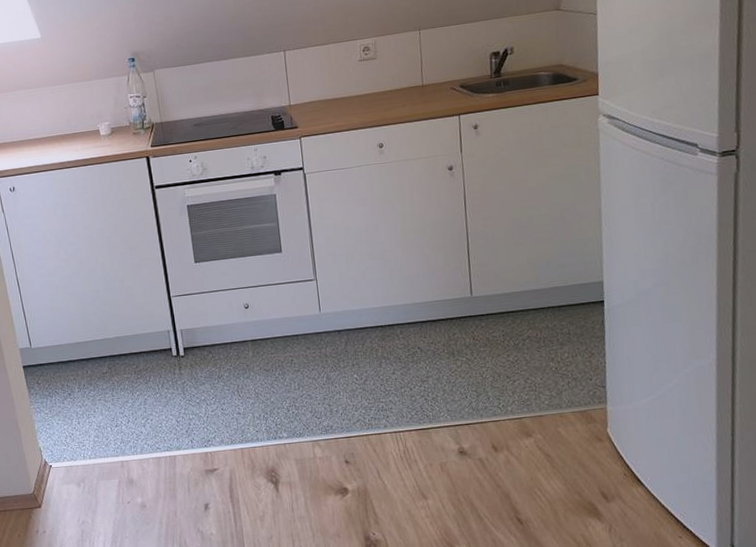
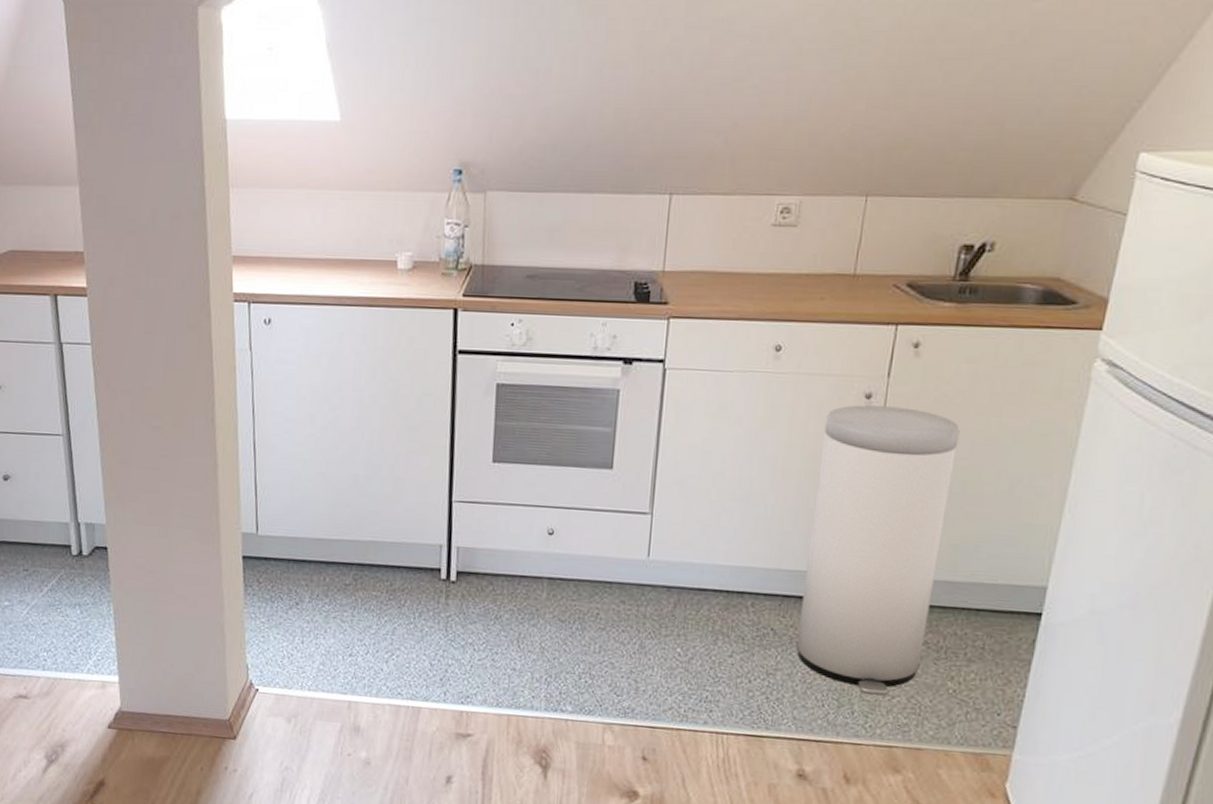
pedal bin: none [424,172,528,383] -> present [796,405,960,696]

